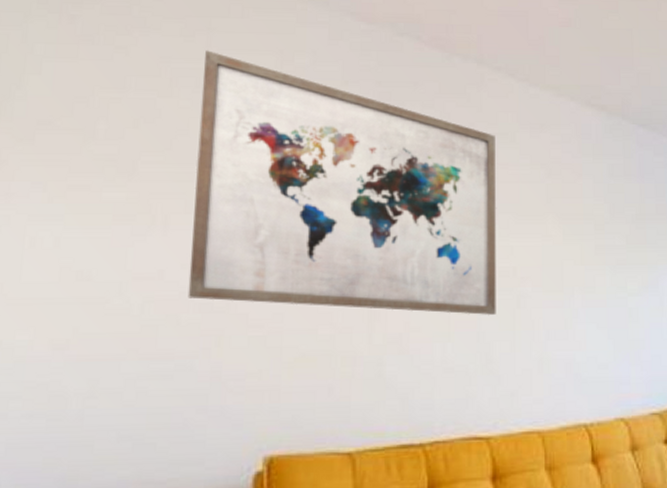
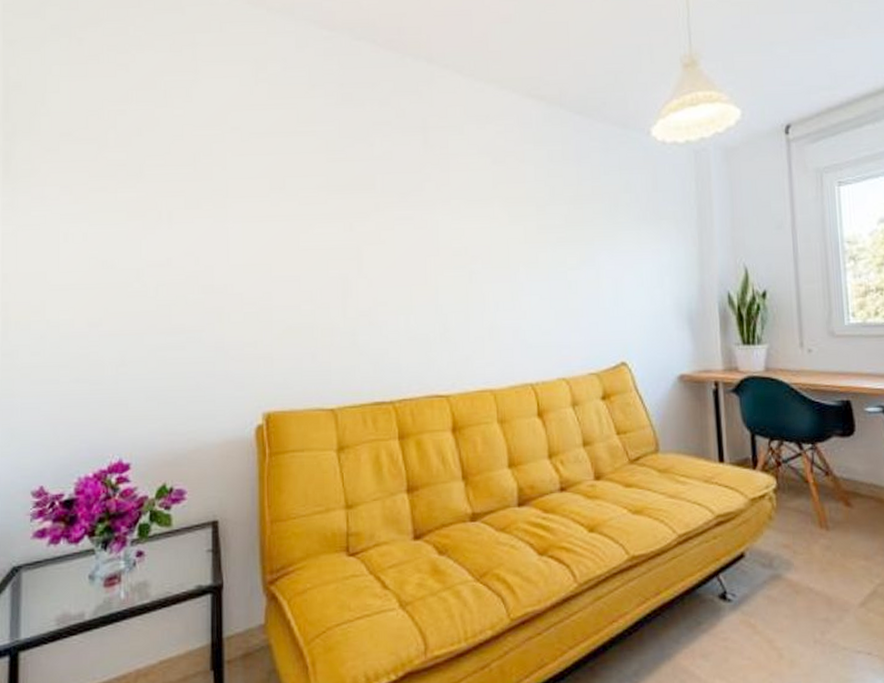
wall art: present [187,50,497,316] -> none [191,63,451,291]

